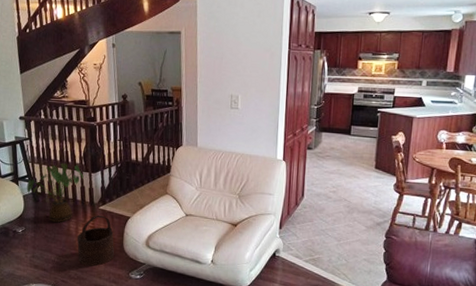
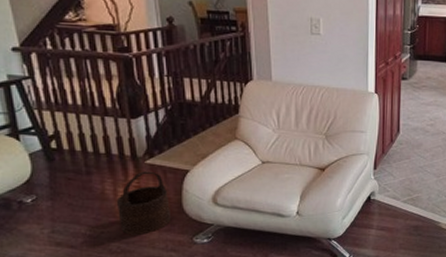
house plant: present [26,163,84,223] -> none [33,108,120,186]

